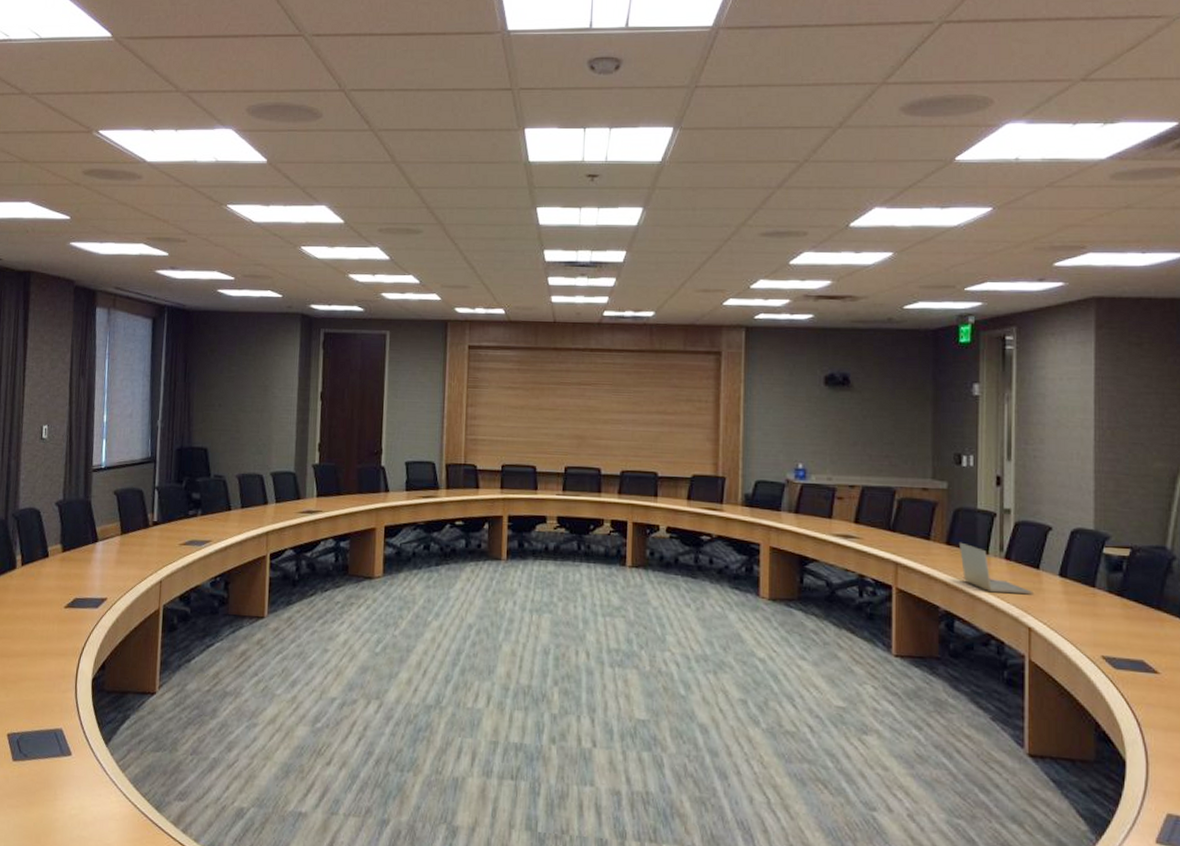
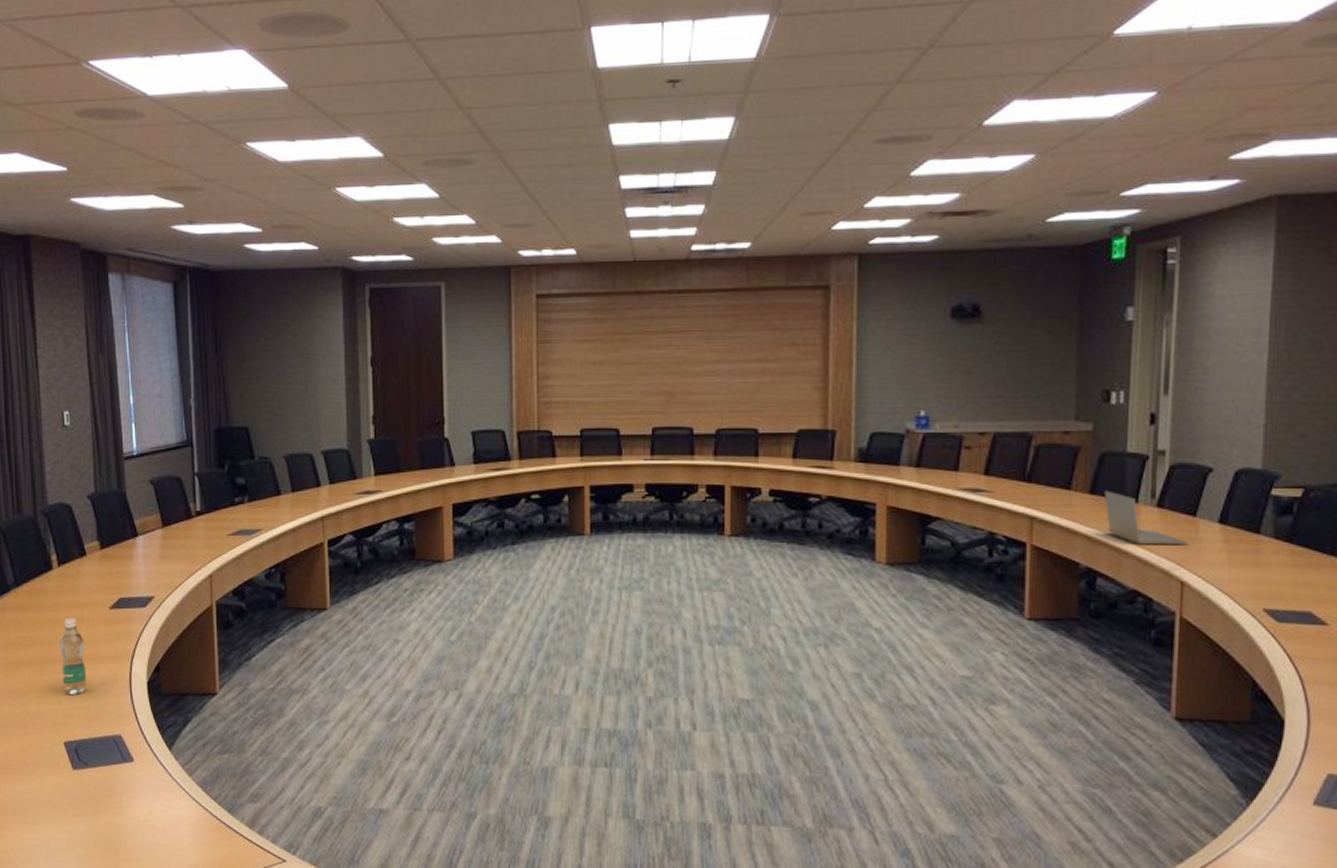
bottle: none [12,614,38,688] -> present [60,617,87,694]

